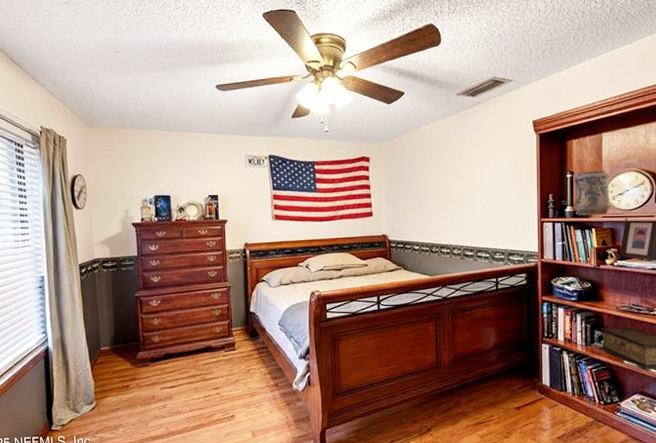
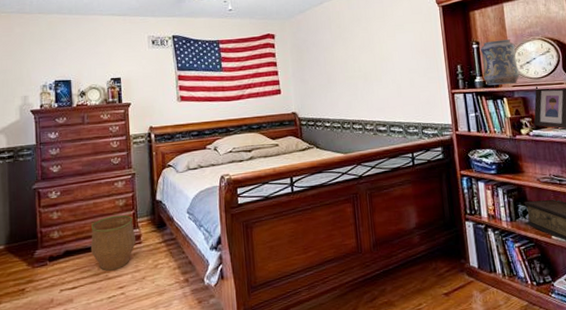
basket: none [188,323,231,373] -> present [90,214,136,271]

